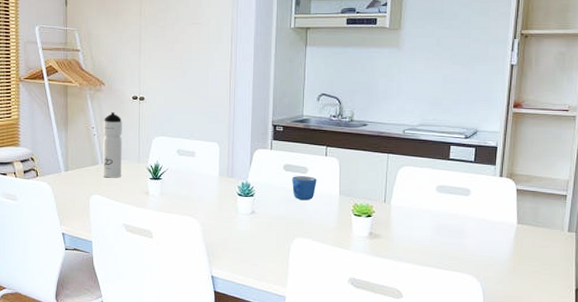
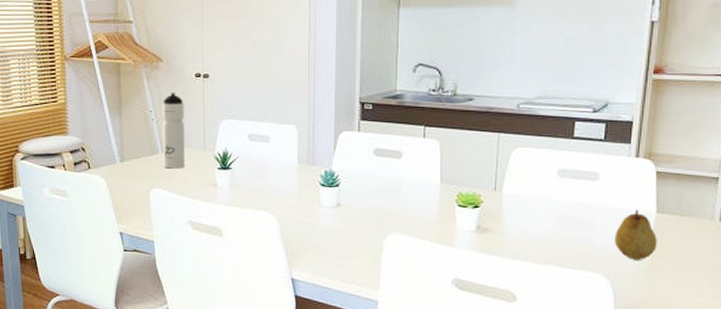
mug: present [291,176,317,201] -> none [383,162,414,190]
fruit: none [483,220,518,264] -> present [614,209,657,260]

